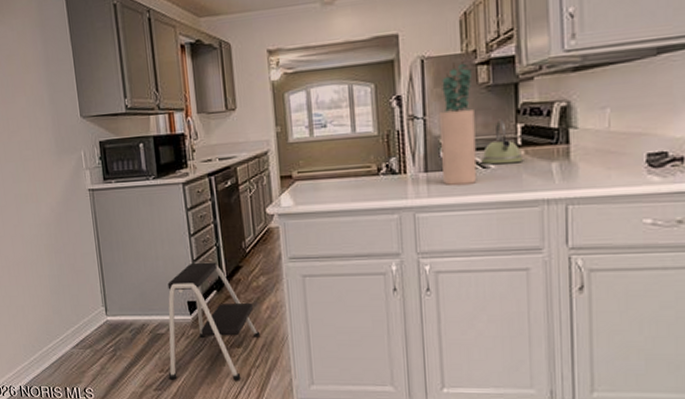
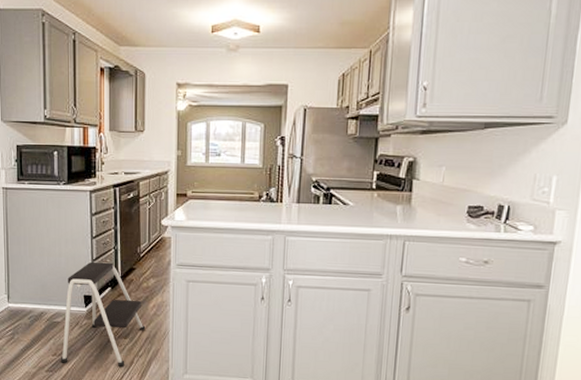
vase: present [440,58,477,186] -> none [311,112,344,218]
kettle: present [481,119,524,165] -> none [343,165,376,203]

